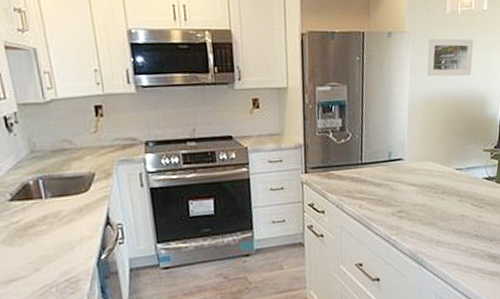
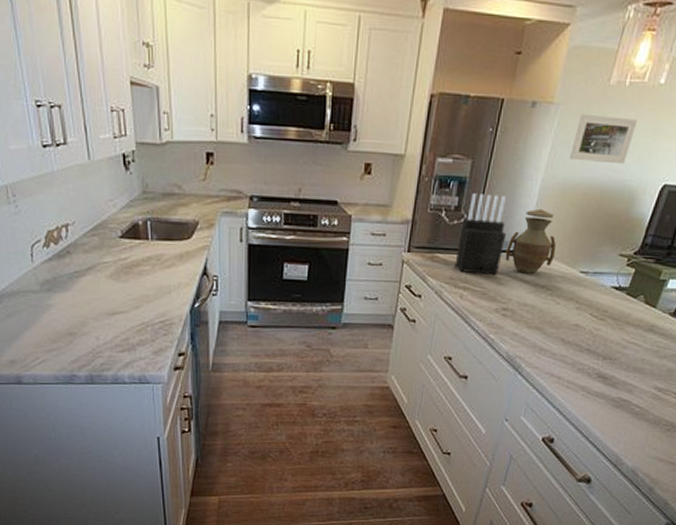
knife block: none [348,112,389,185] -> present [454,193,507,275]
vase: none [390,120,432,178] -> present [505,208,556,274]

